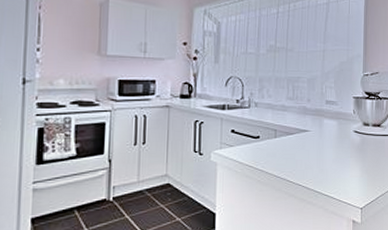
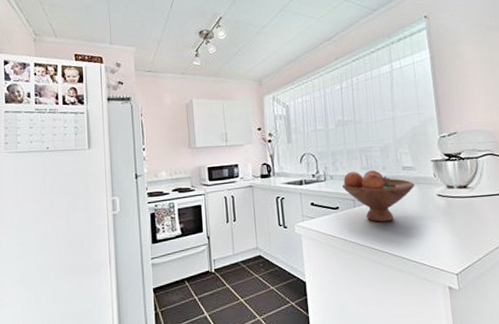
fruit bowl: none [265,100,335,154] -> present [341,169,415,222]

